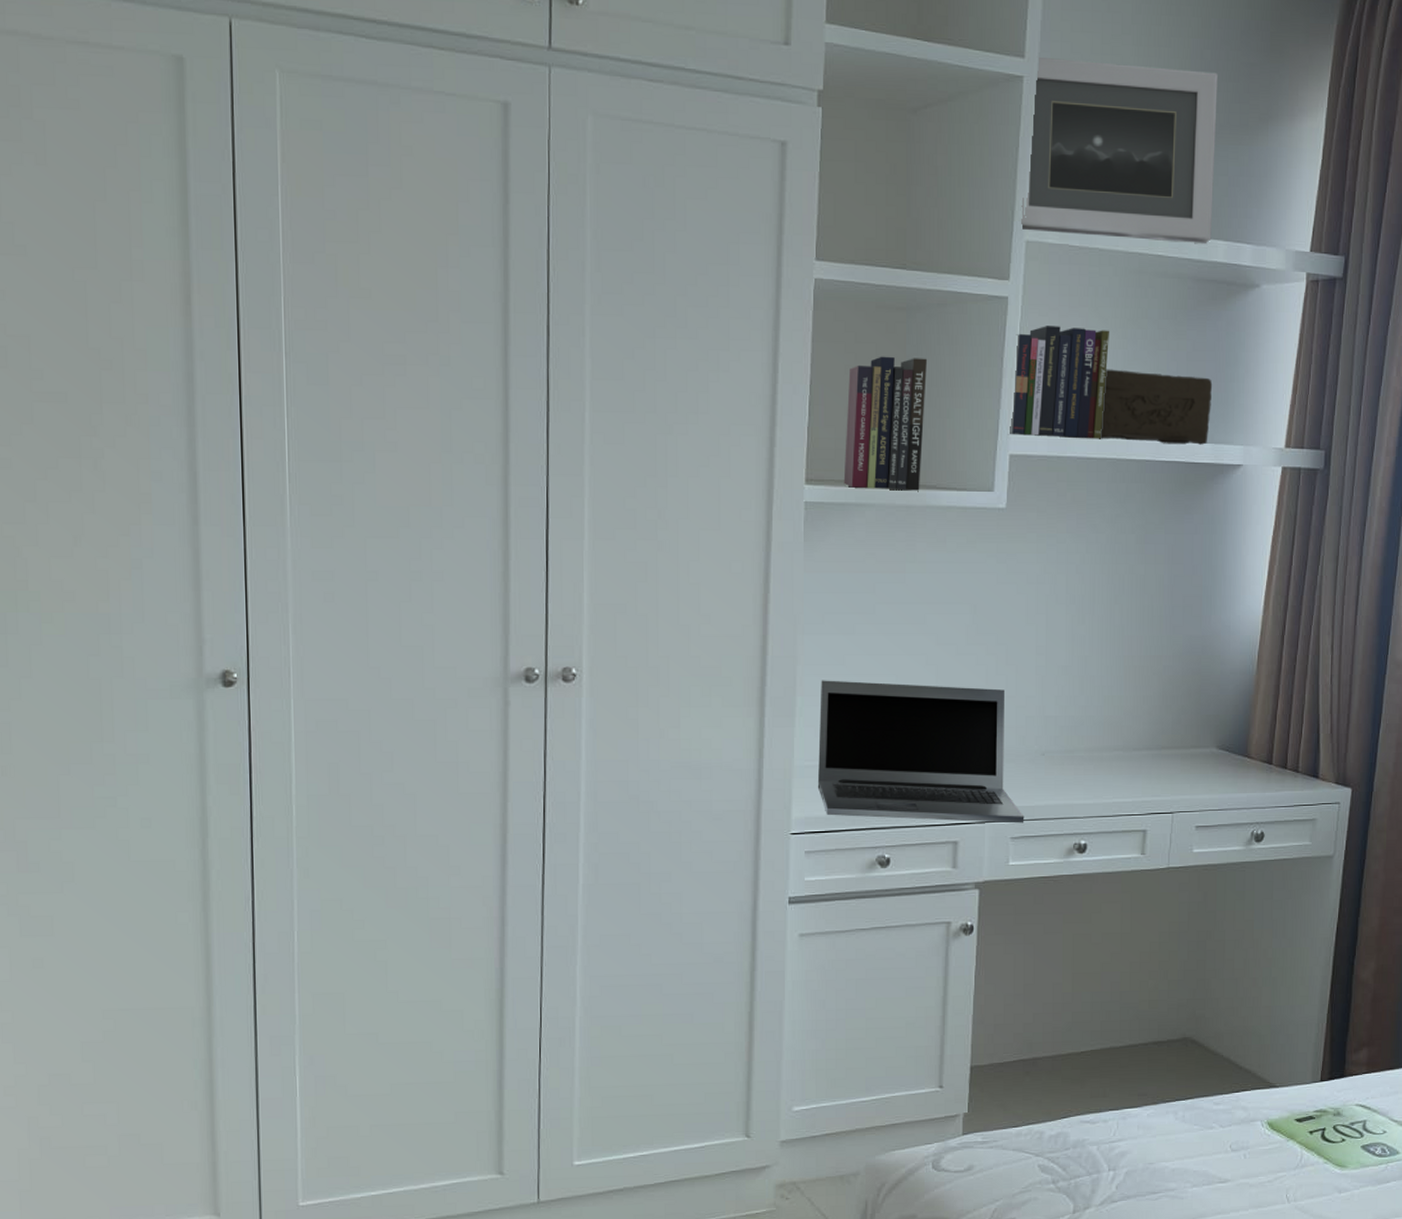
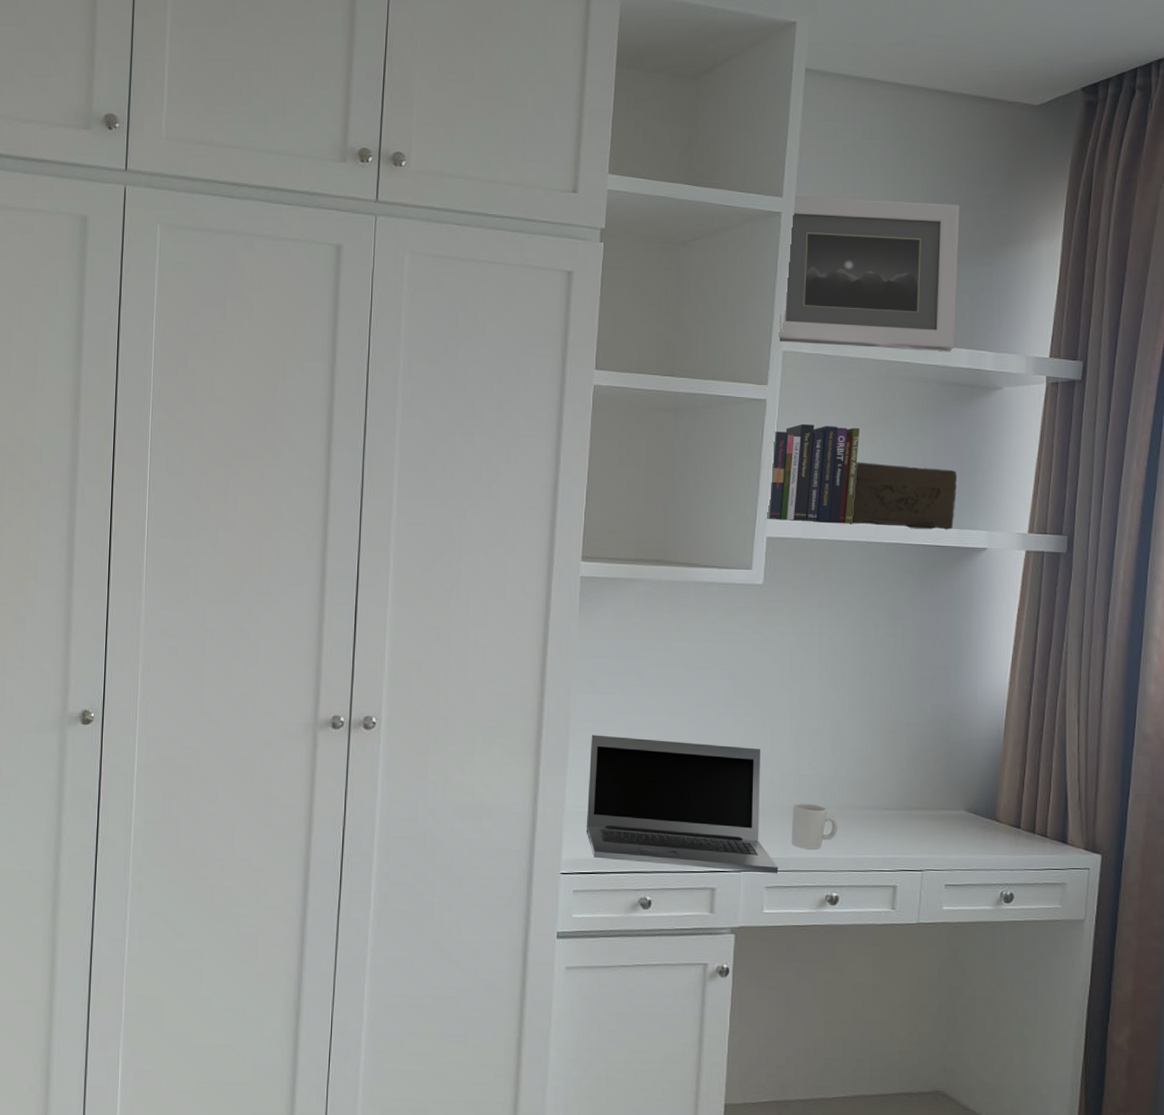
books: present [843,356,928,491] -> none [615,450,693,568]
mug: none [1037,747,1086,796] -> present [791,803,838,850]

